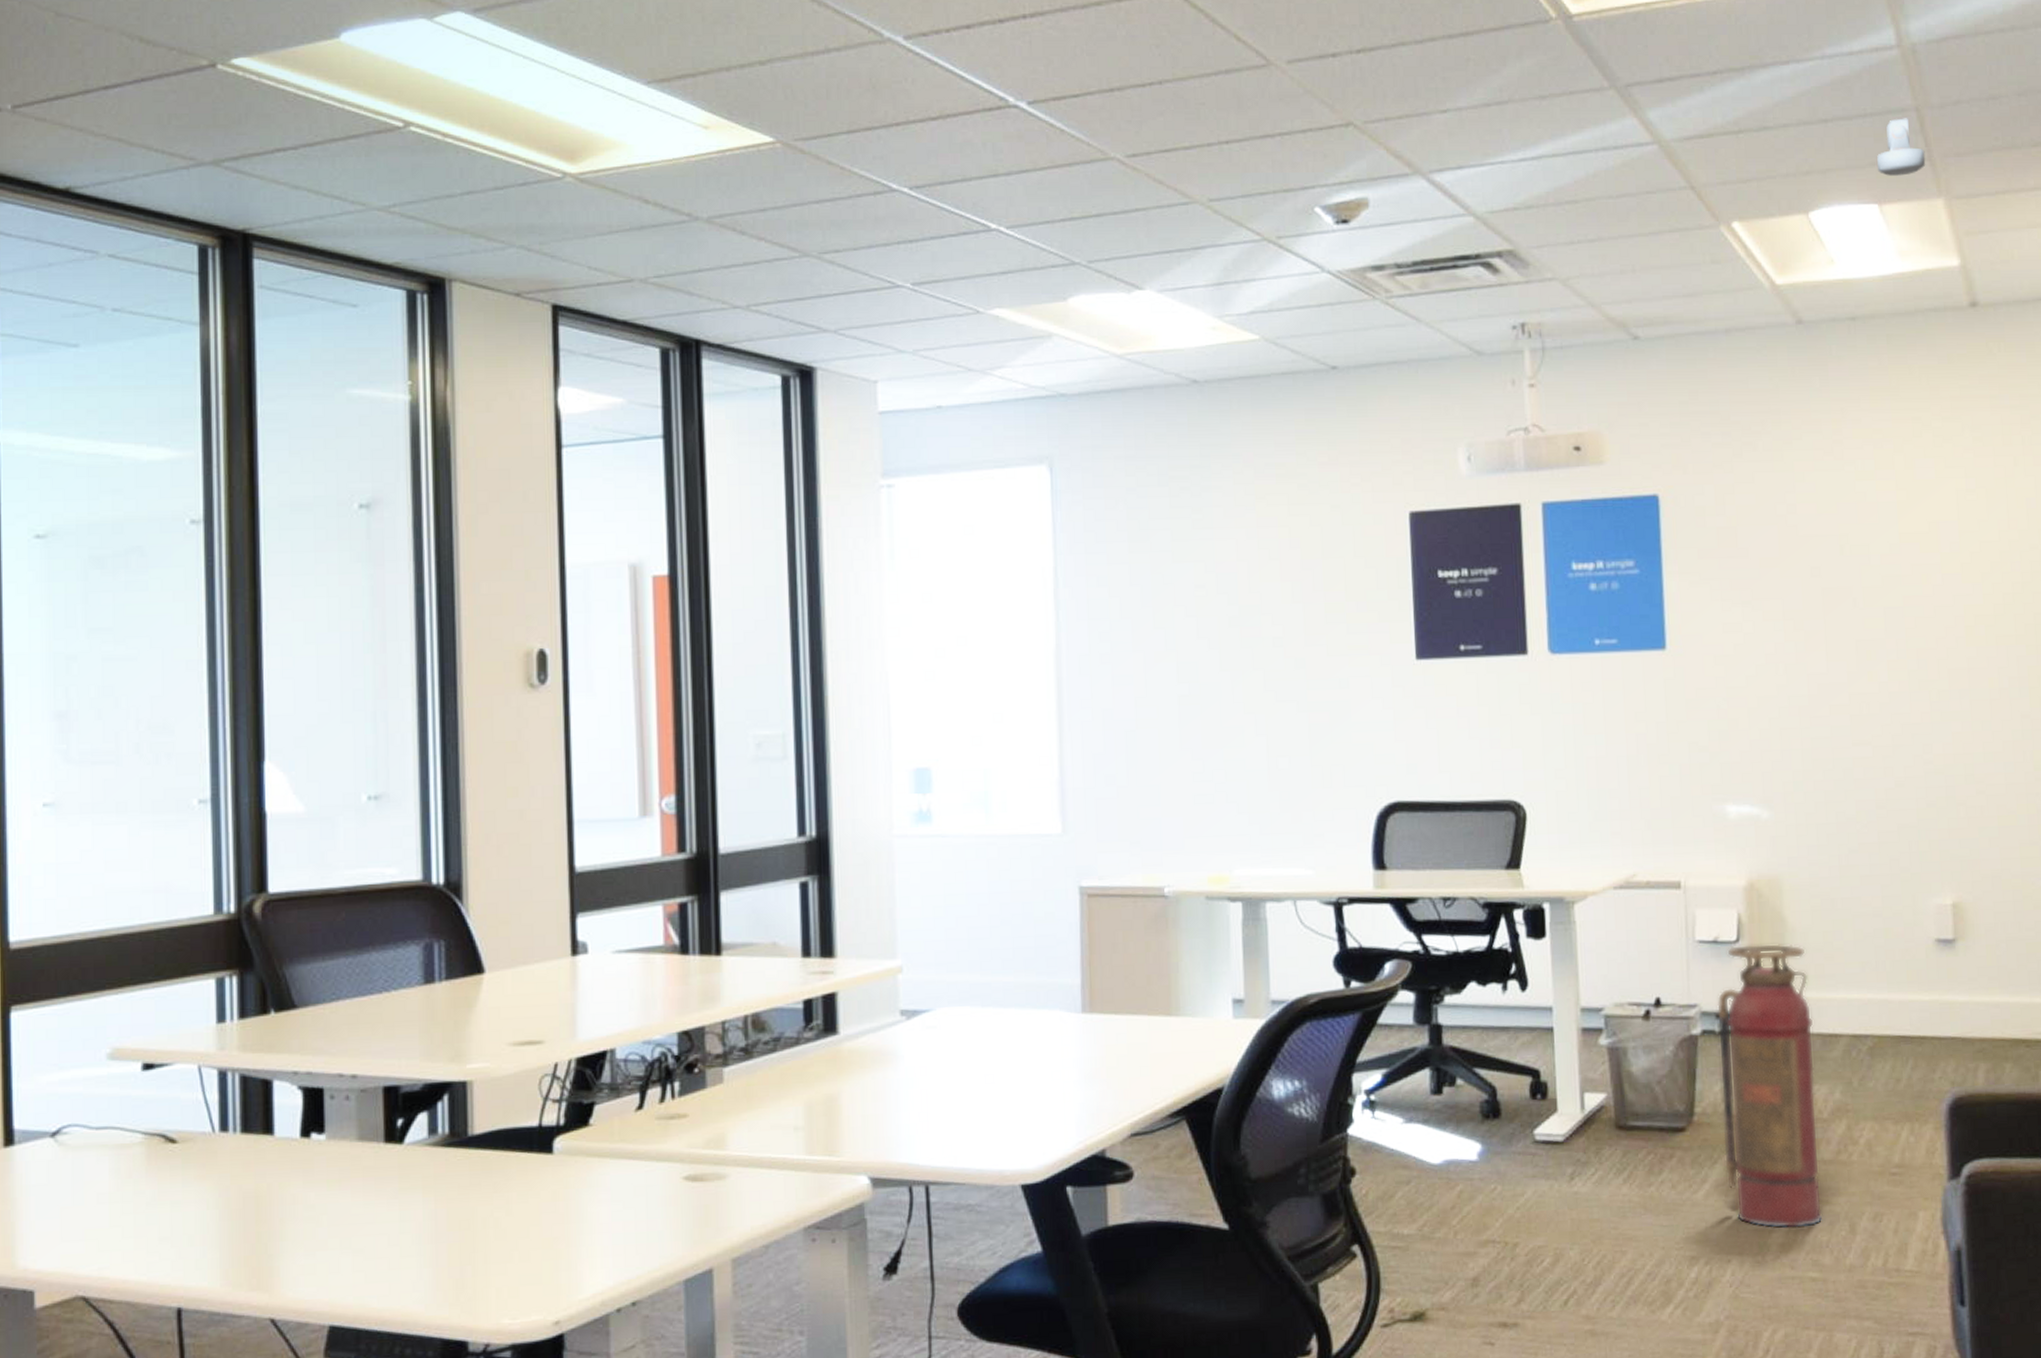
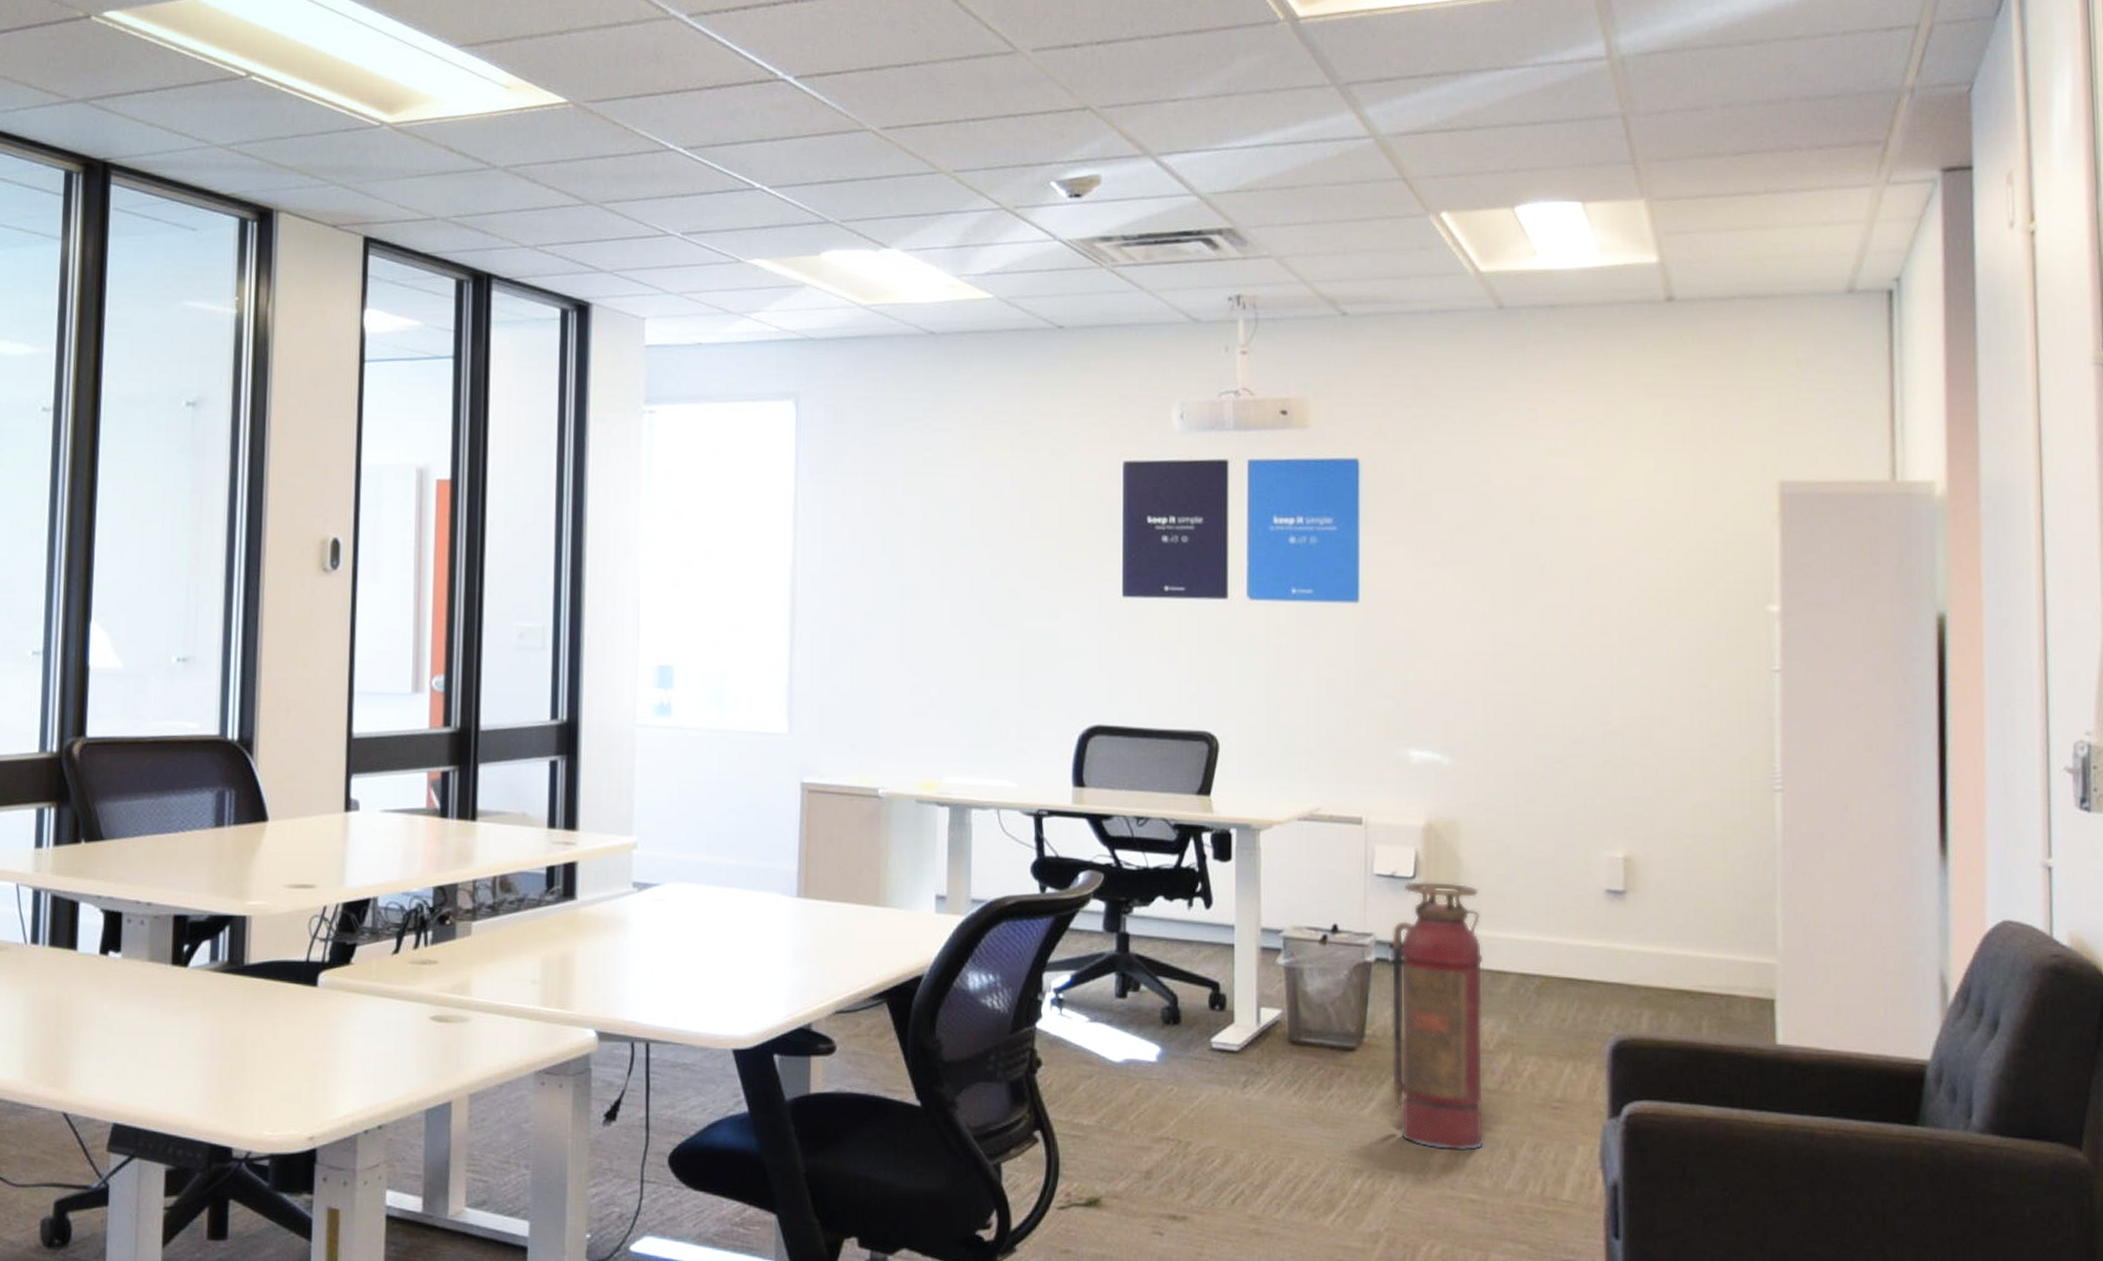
security camera: present [1877,118,1926,176] -> none [1583,124,1629,177]

